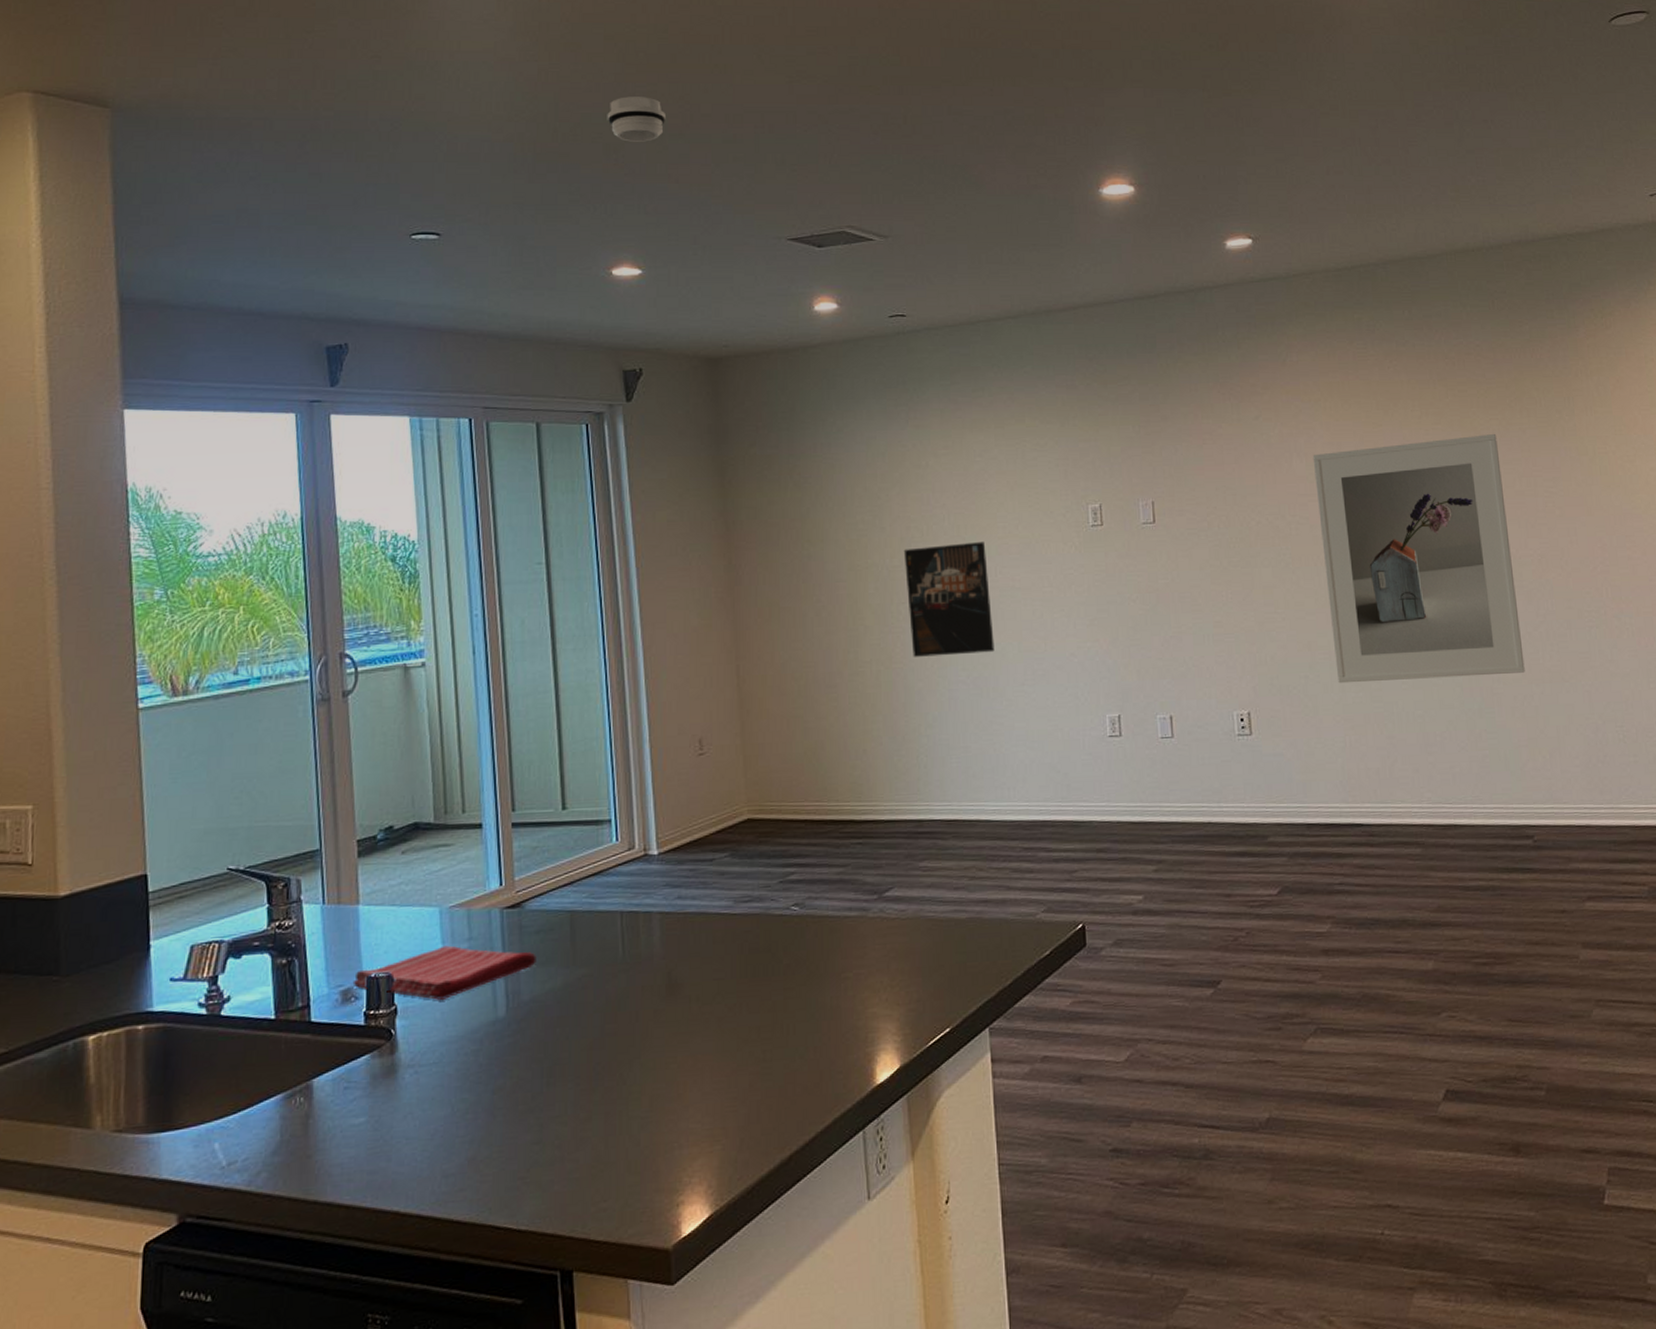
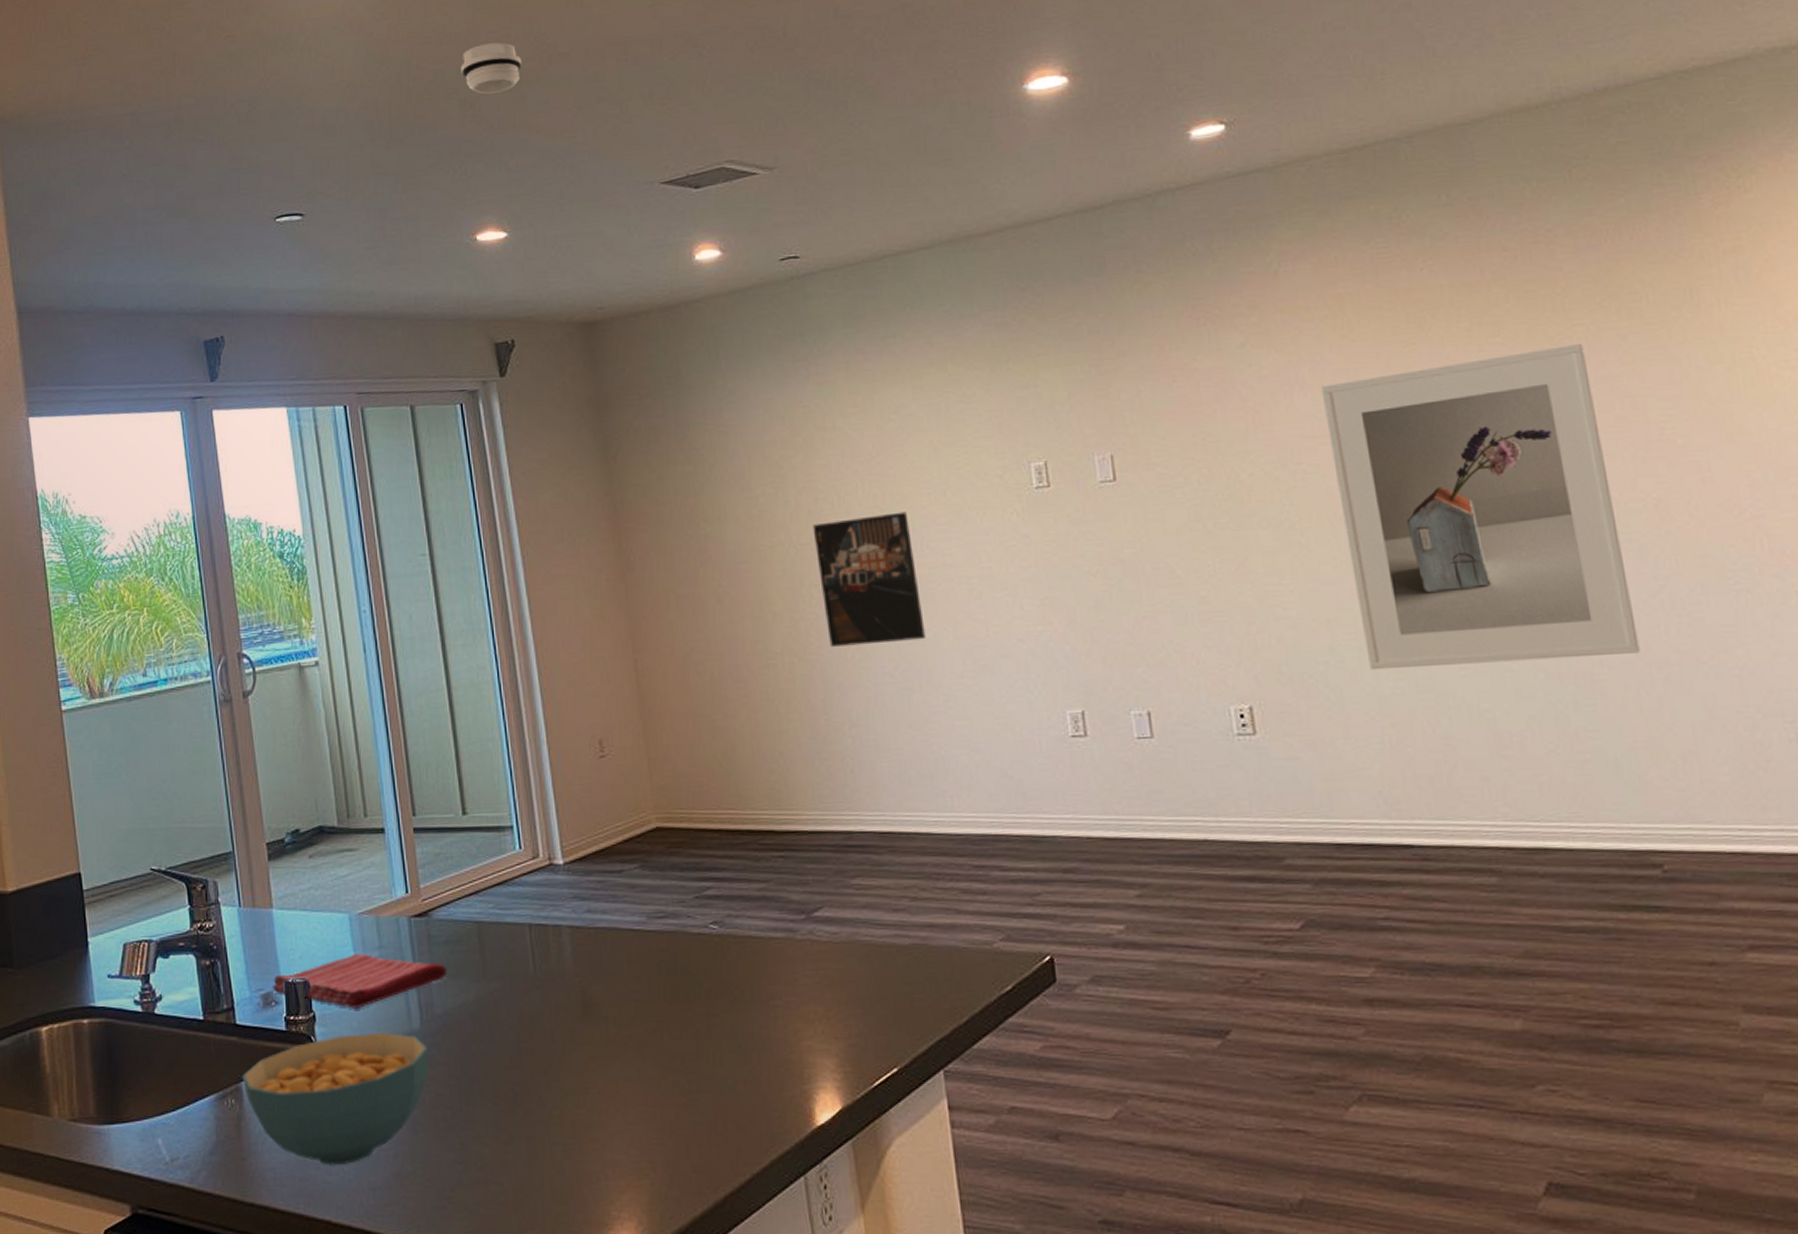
cereal bowl: none [313,1021,512,1157] -> present [241,1032,429,1166]

